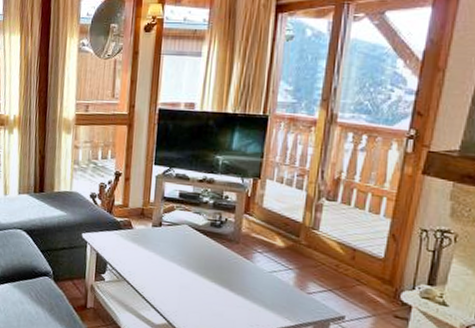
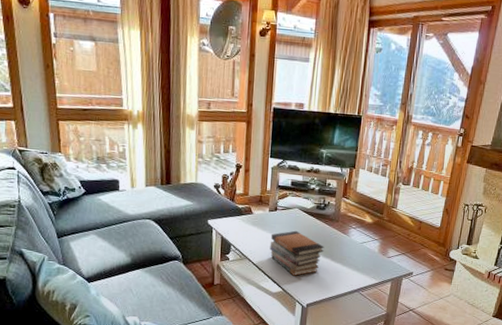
book stack: none [152,251,221,307] -> present [269,230,325,276]

